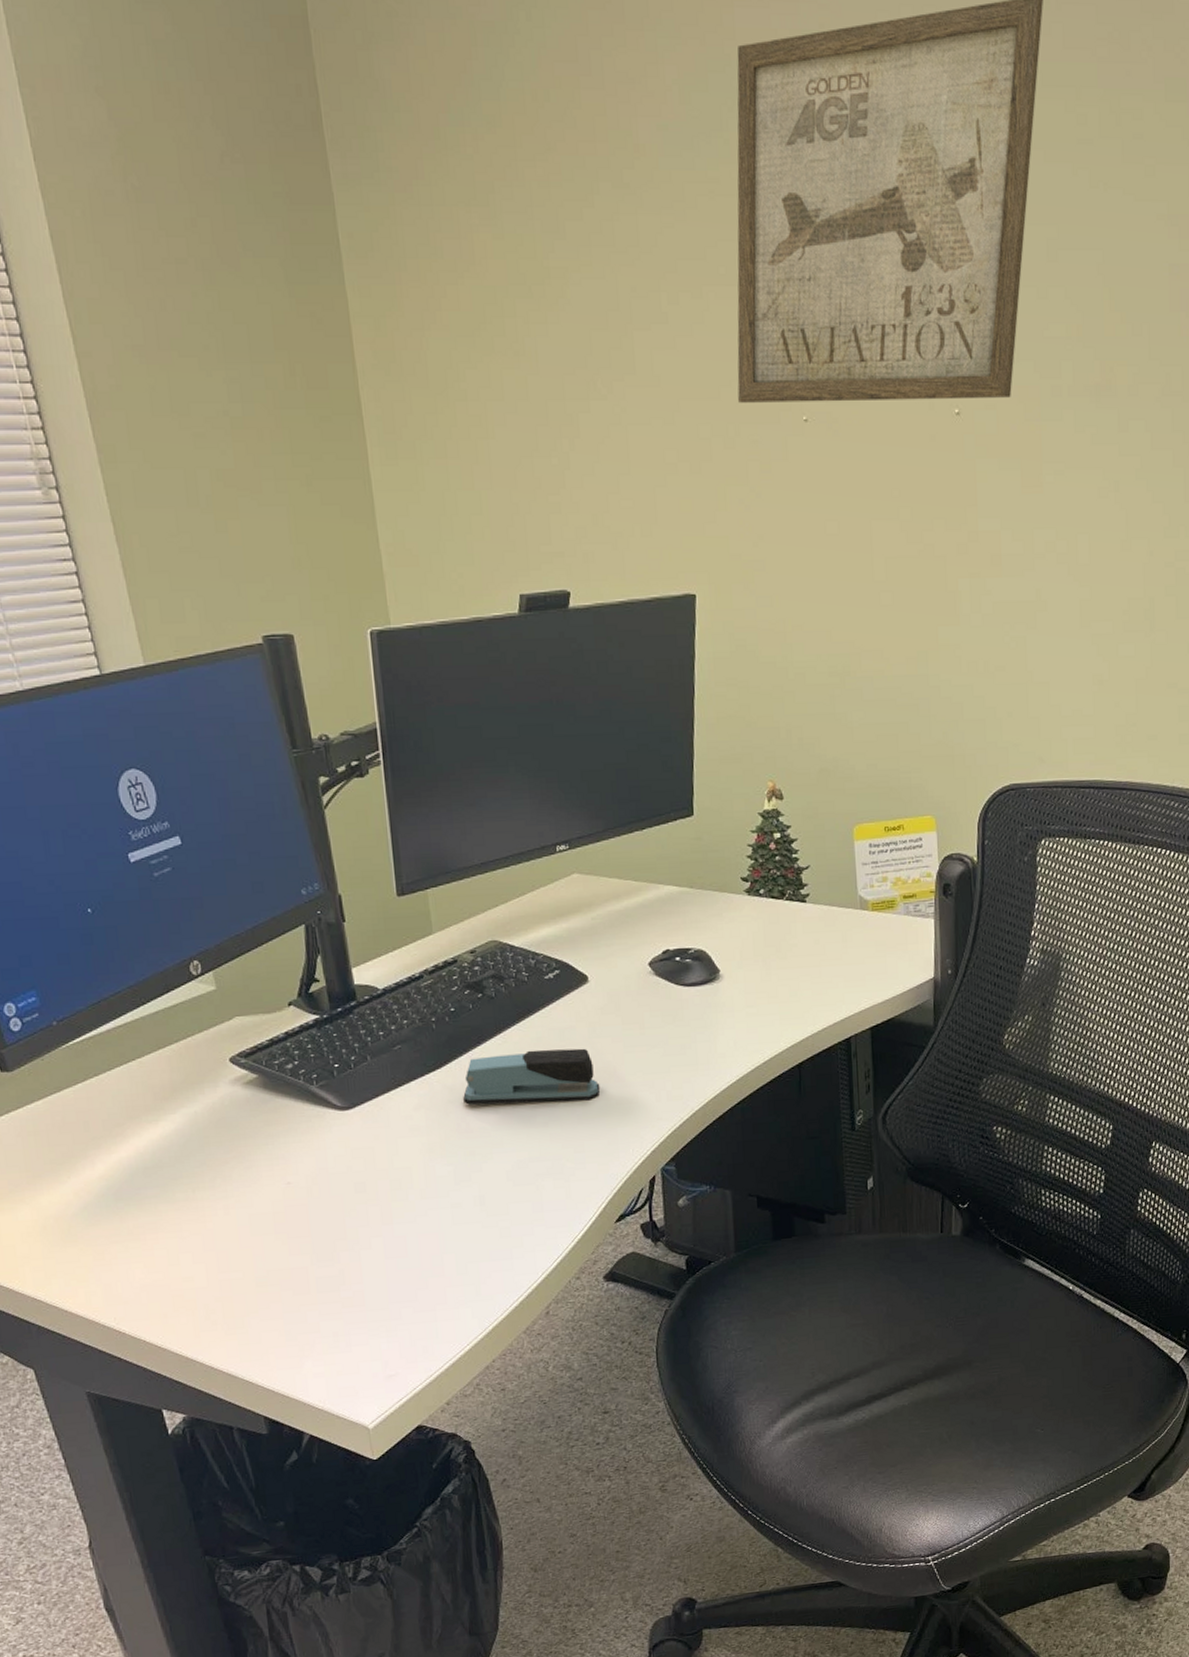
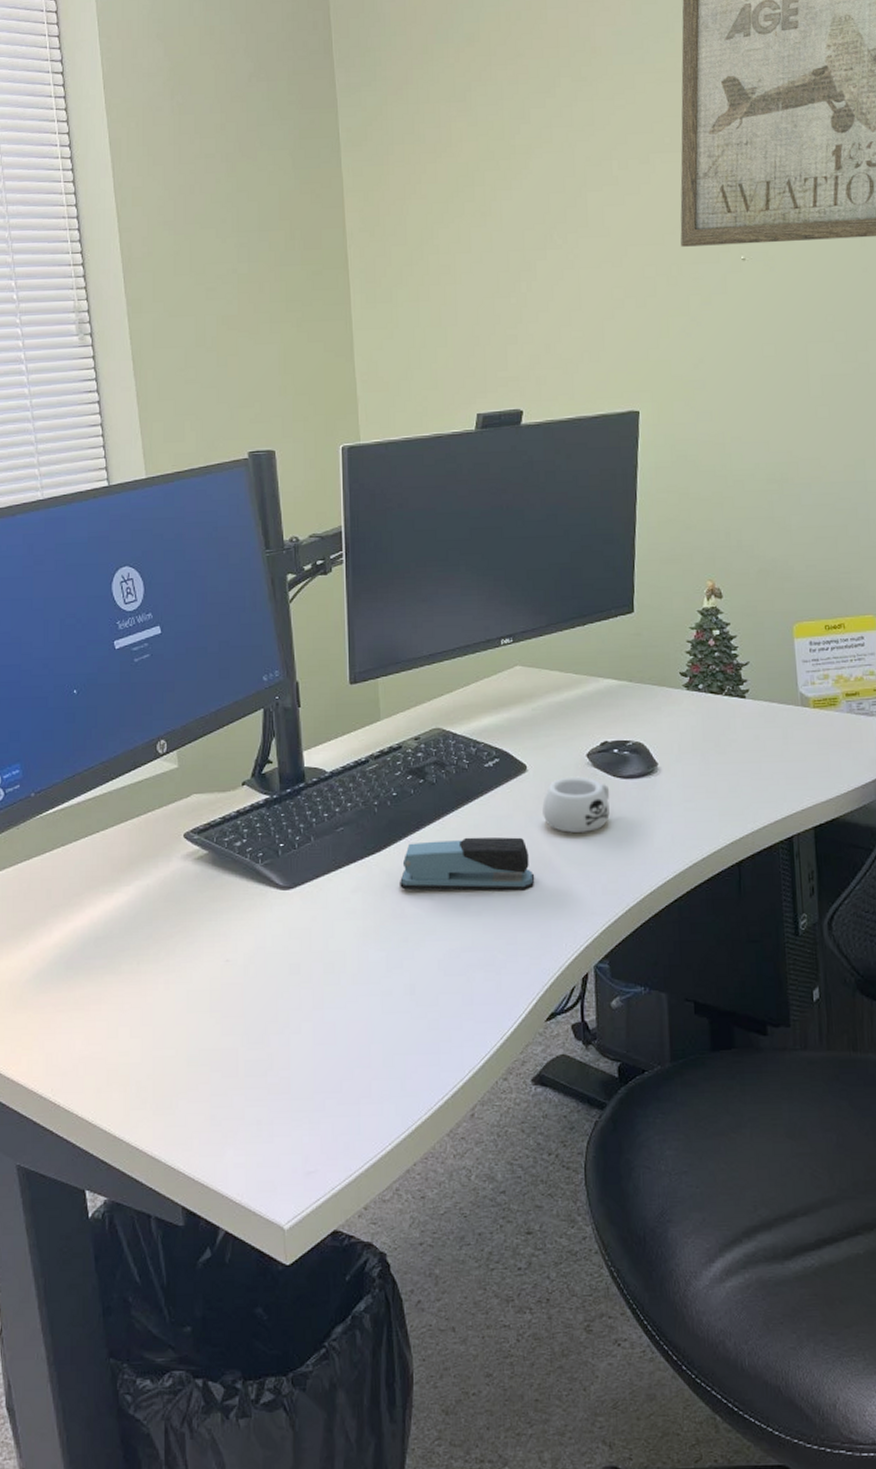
mug: none [605,985,673,1042] -> present [542,776,610,834]

